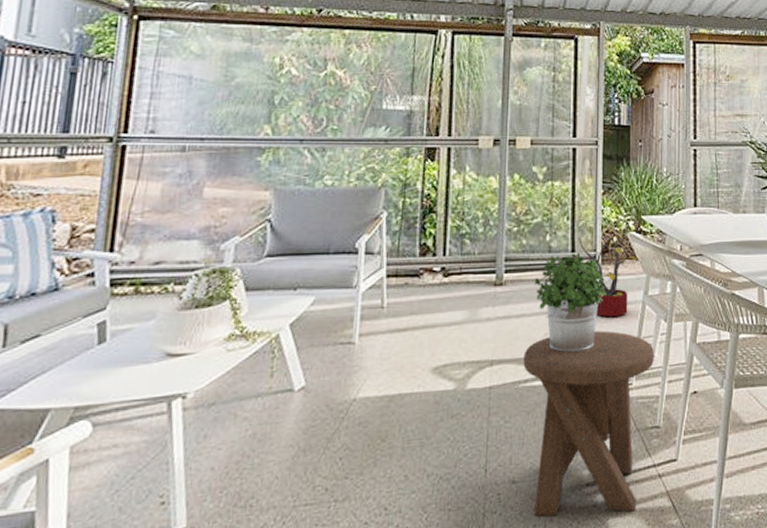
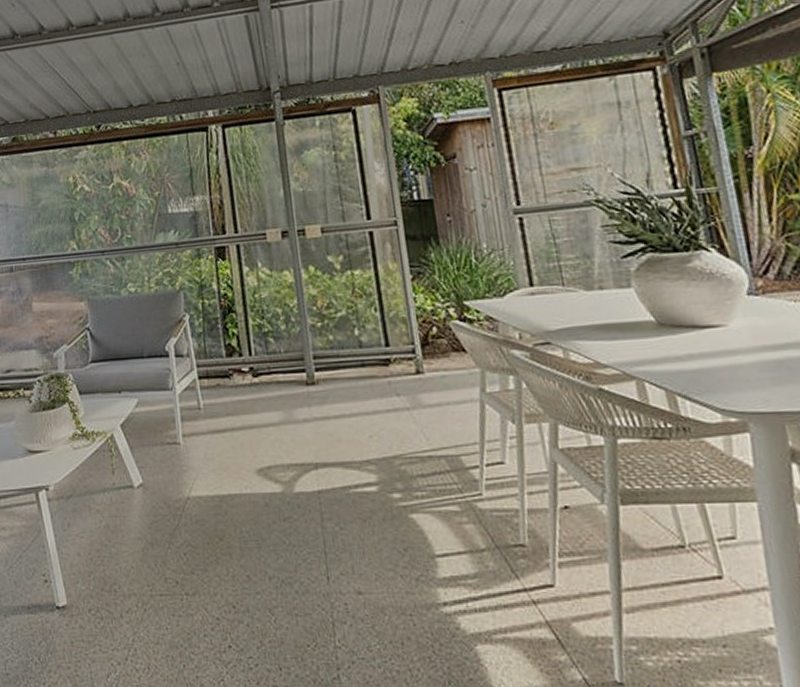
music stool: present [523,330,654,517] -> none [349,433,510,640]
potted plant: present [534,253,607,353] -> none [348,347,435,457]
decorative plant: present [569,229,639,318] -> none [386,318,469,418]

